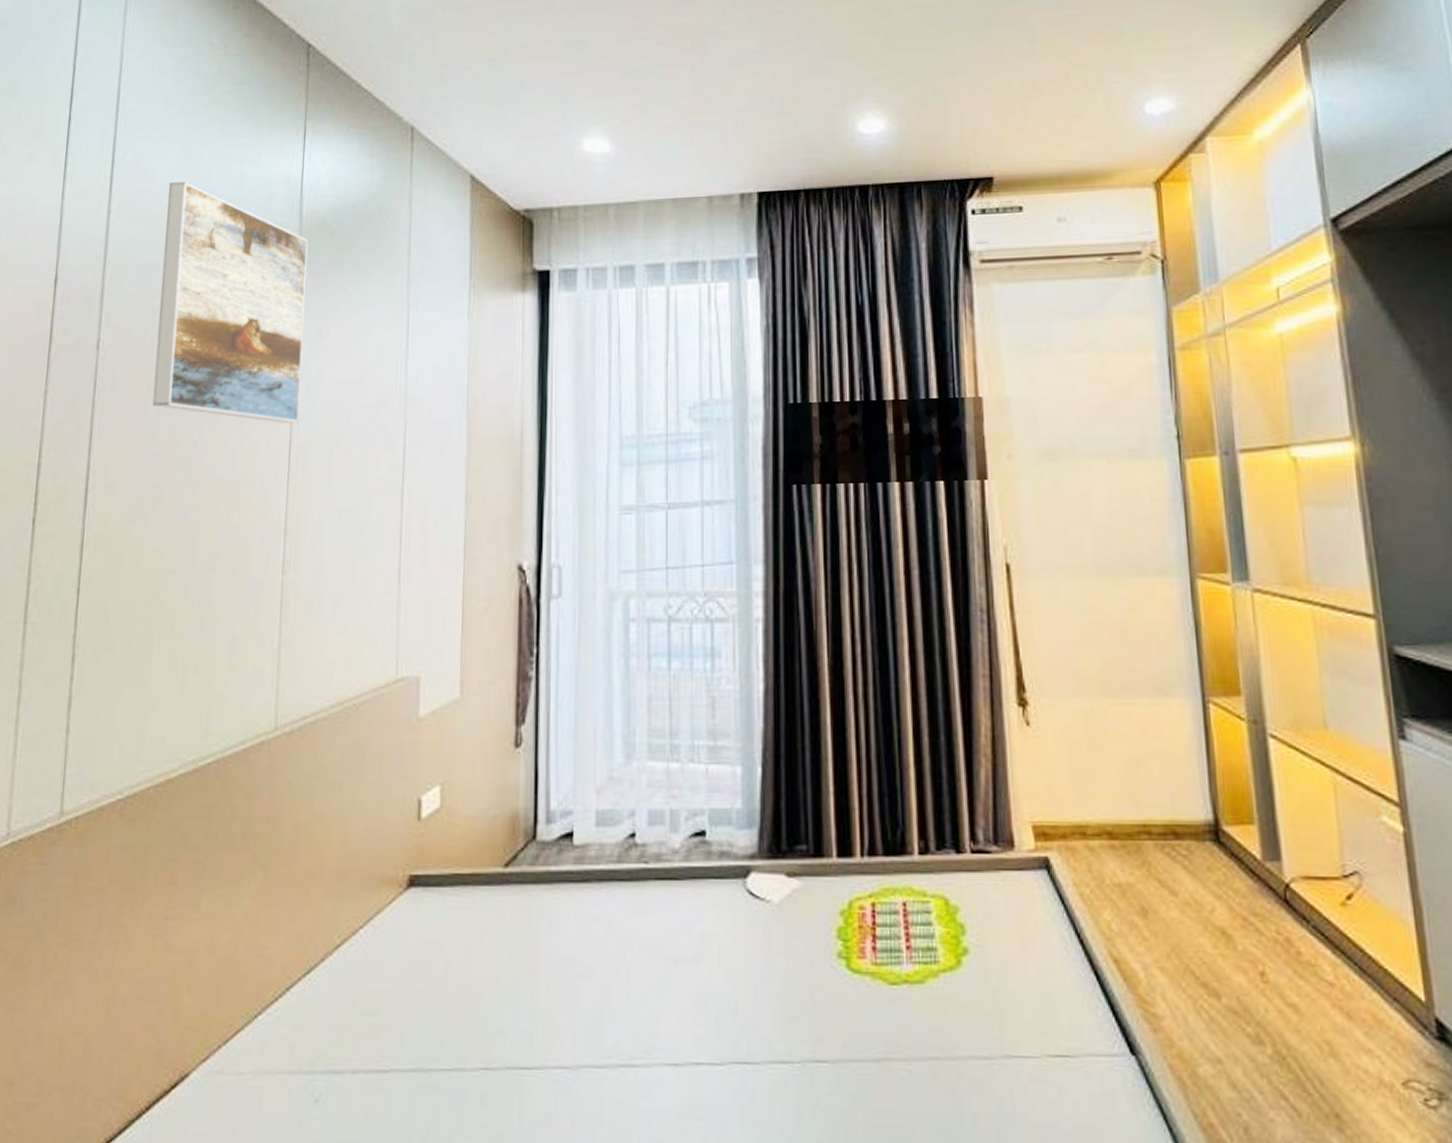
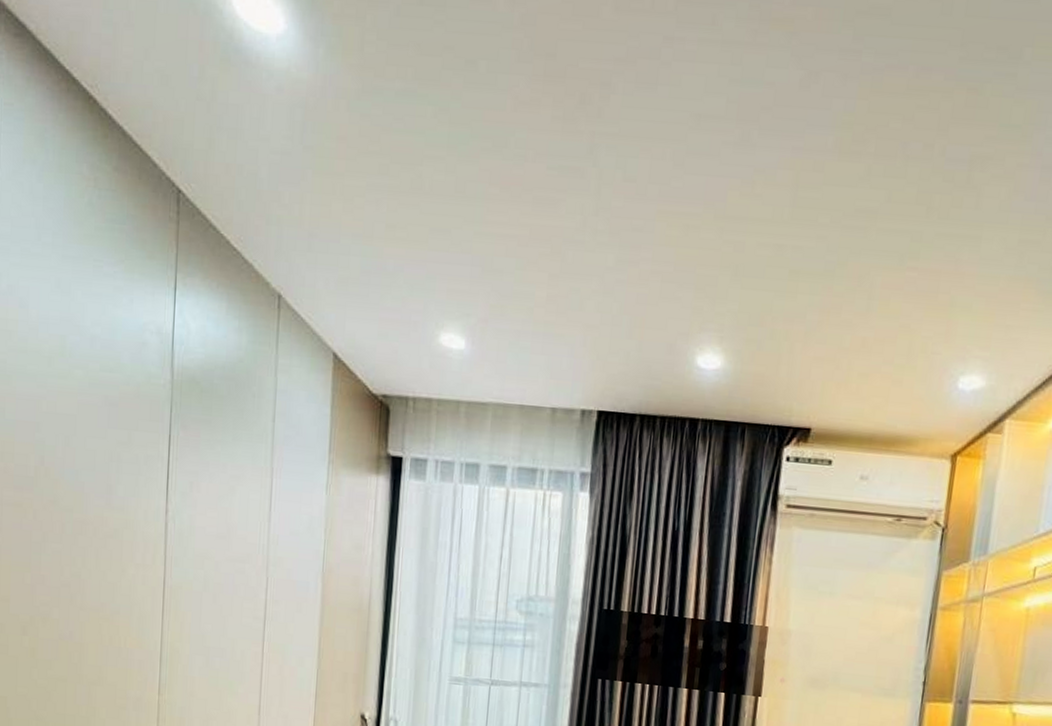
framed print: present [153,182,308,423] -> none [38,316,179,565]

